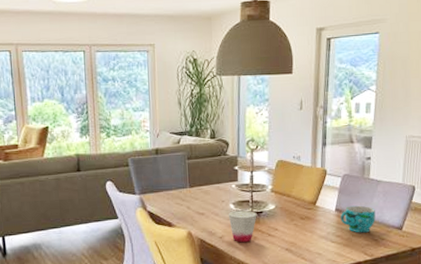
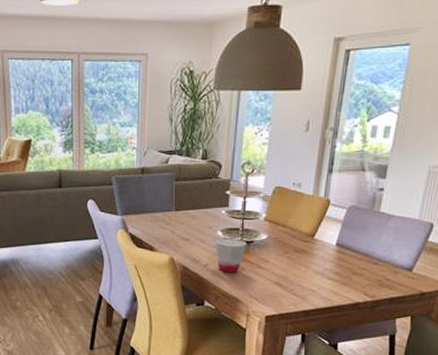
cup: present [340,205,376,233] -> none [340,241,383,272]

